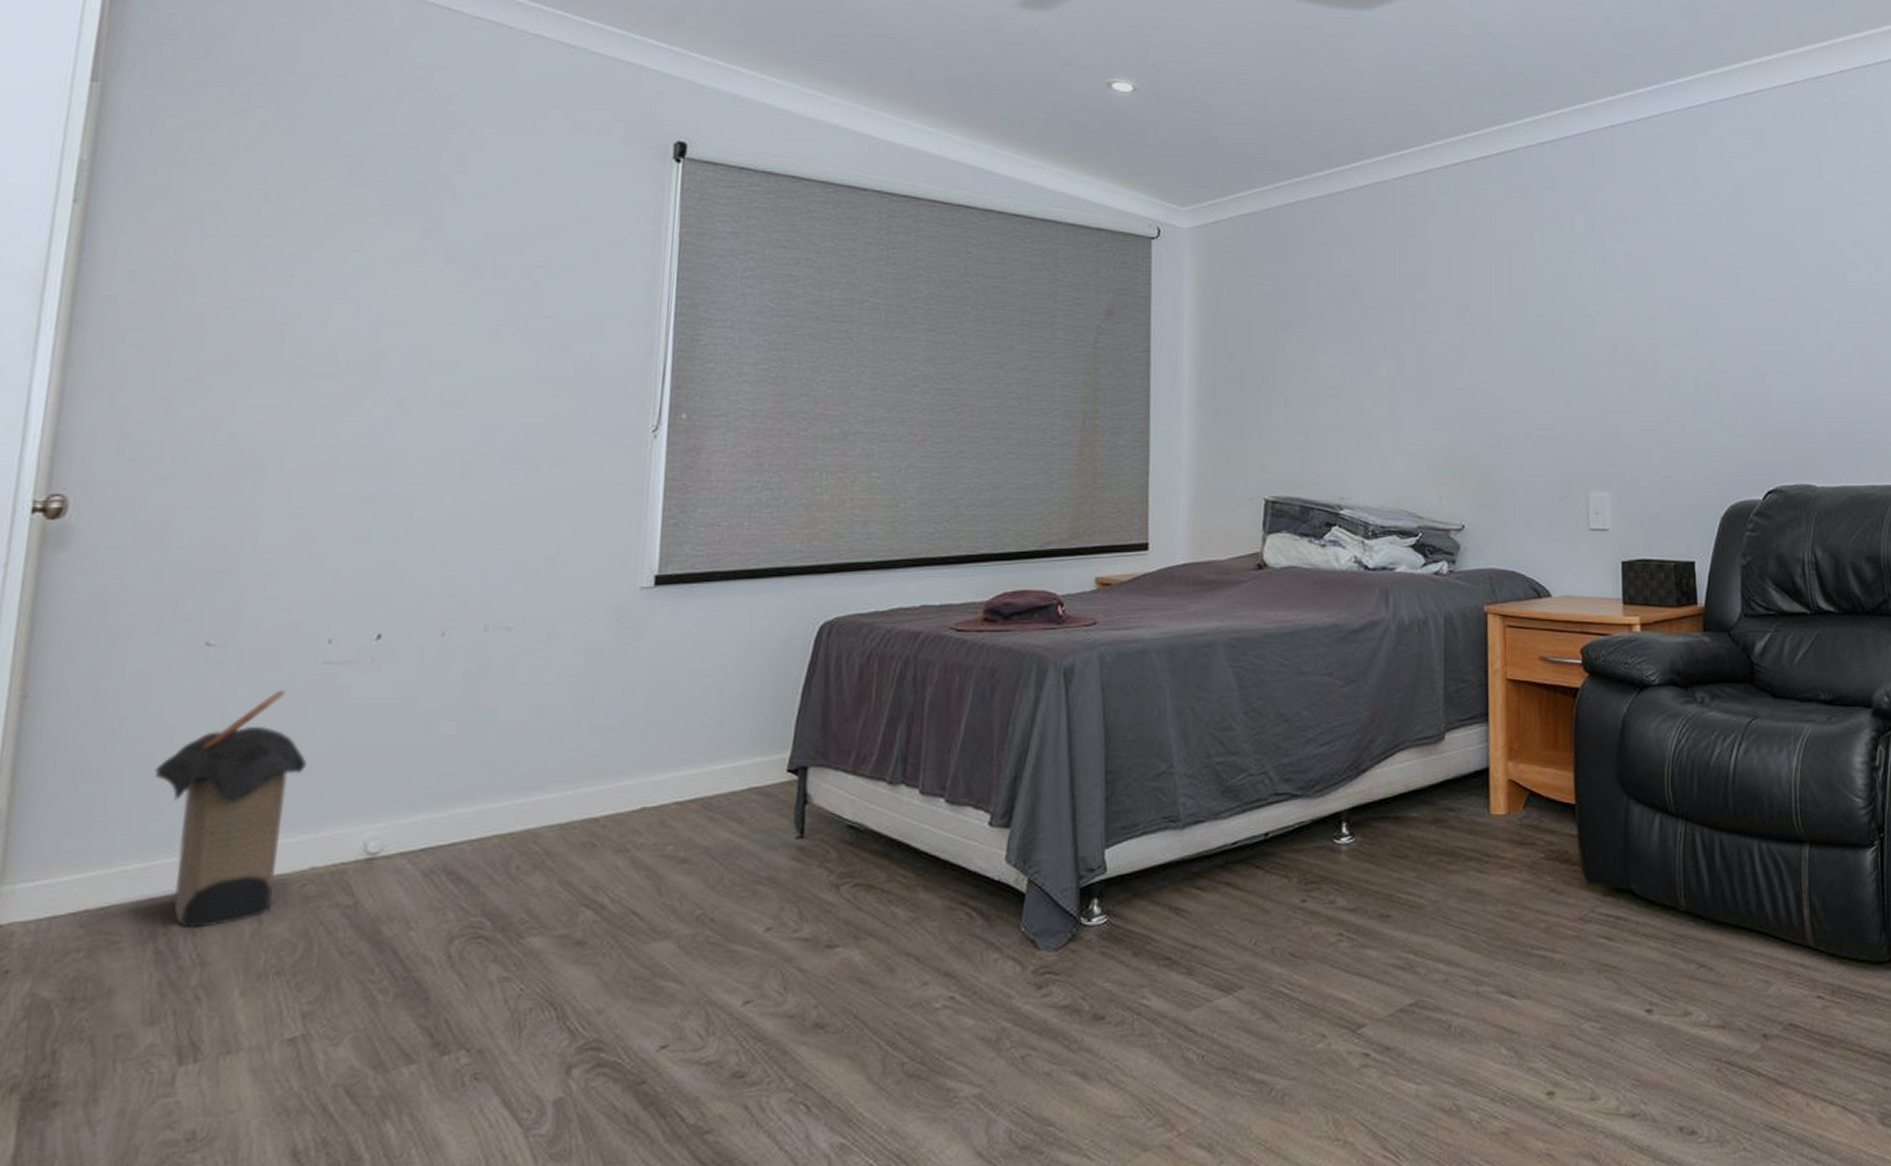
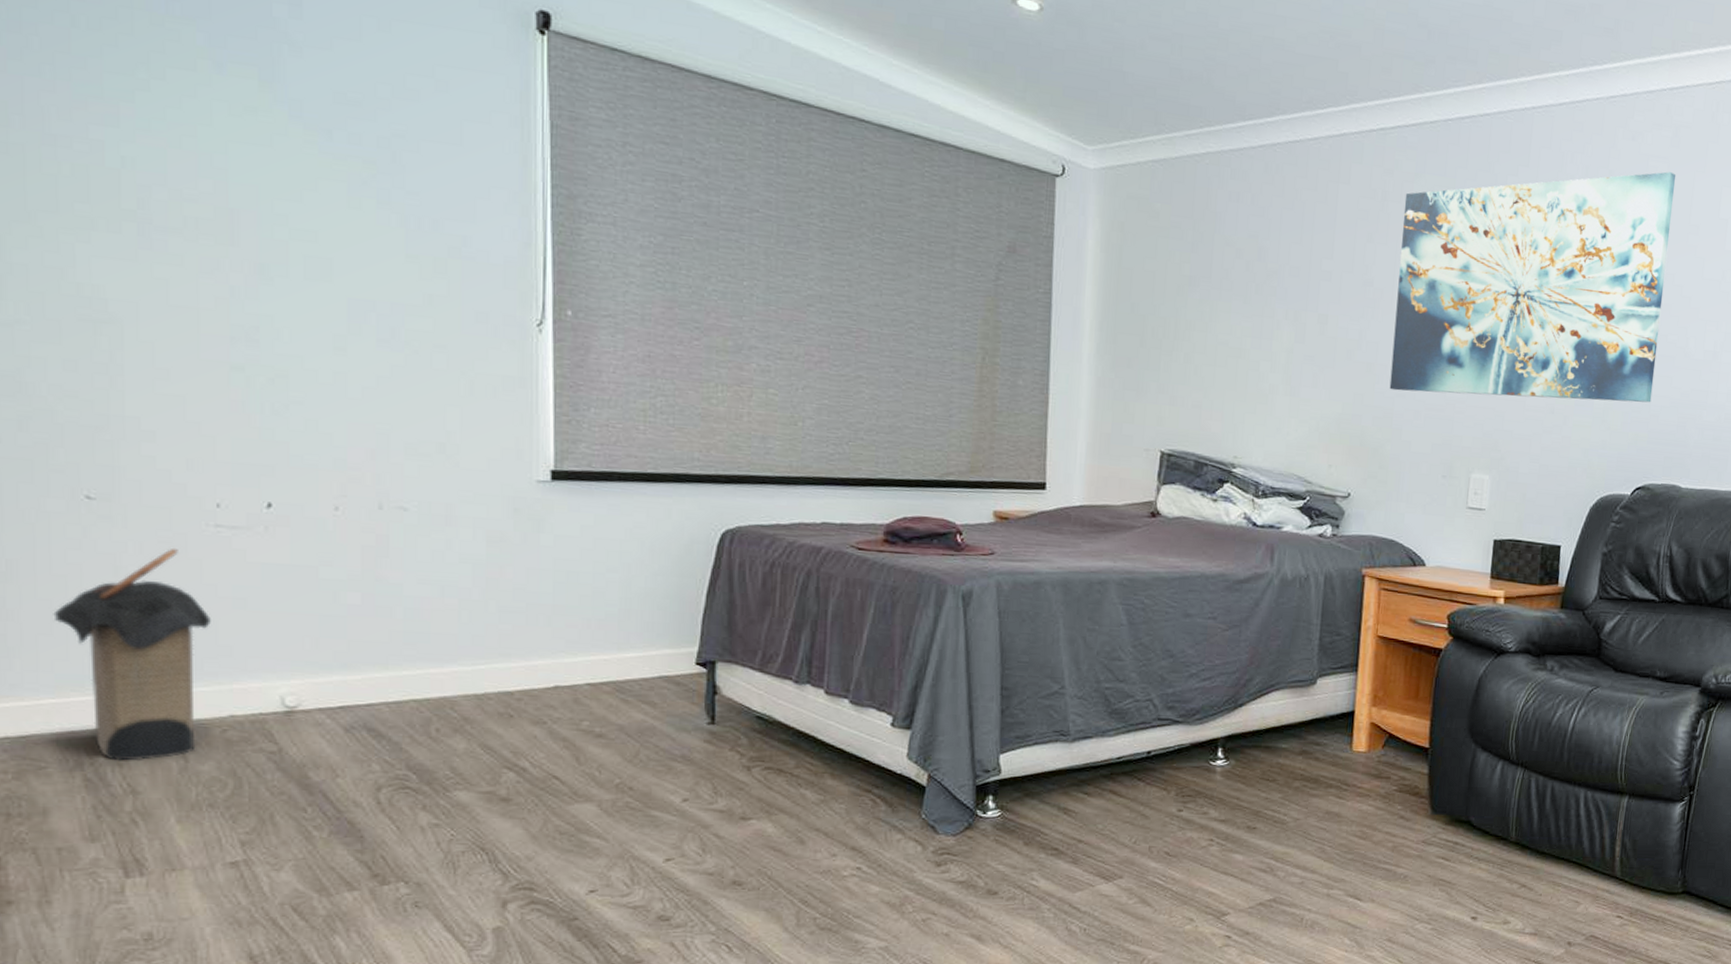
wall art: none [1494,171,1771,414] -> present [1389,172,1676,403]

